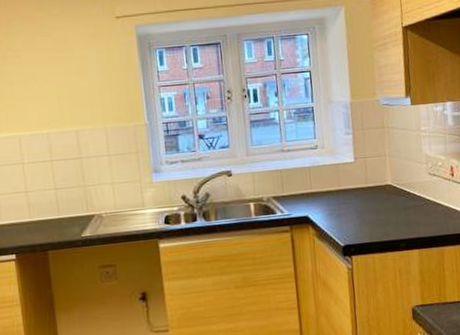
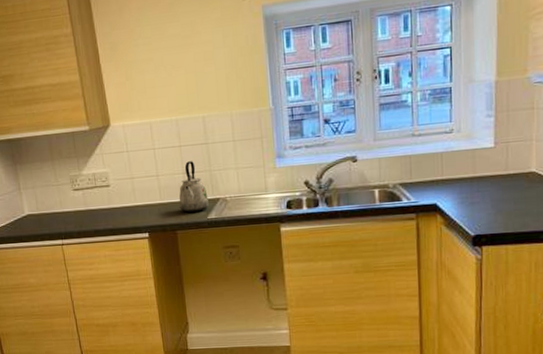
kettle: none [50,176,84,231] -> present [179,161,210,213]

